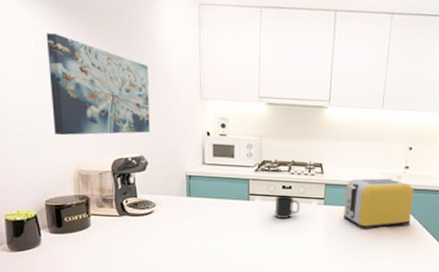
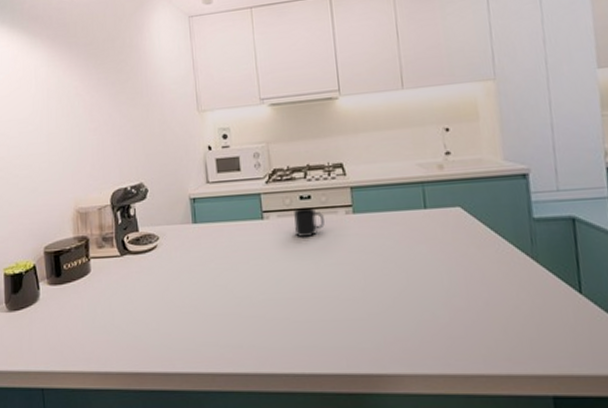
wall art: present [46,33,150,136] -> none [45,71,148,173]
toaster: present [344,178,414,231] -> none [376,170,469,240]

